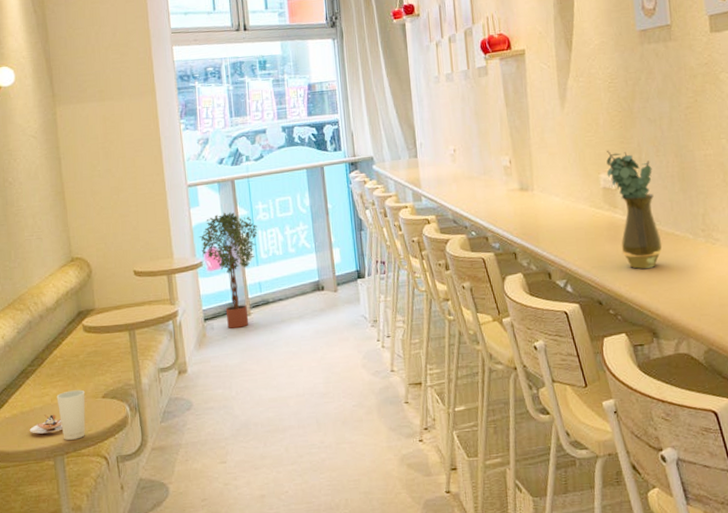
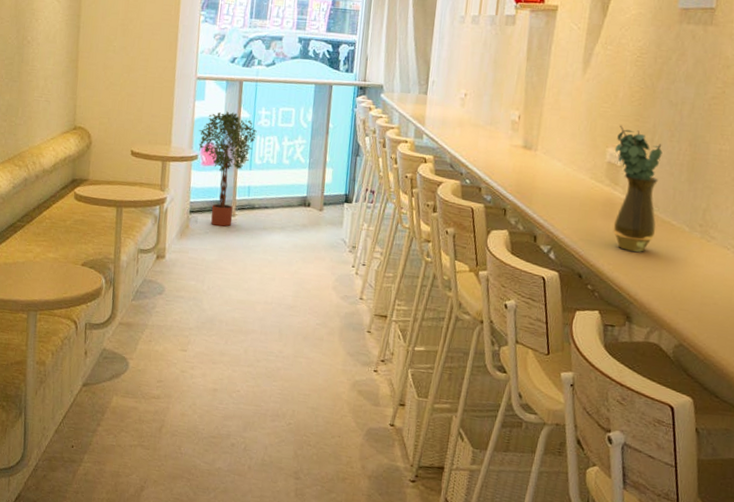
dessert: present [29,414,62,434] -> none [9,270,41,289]
cup: present [56,389,86,440] -> none [39,252,66,299]

